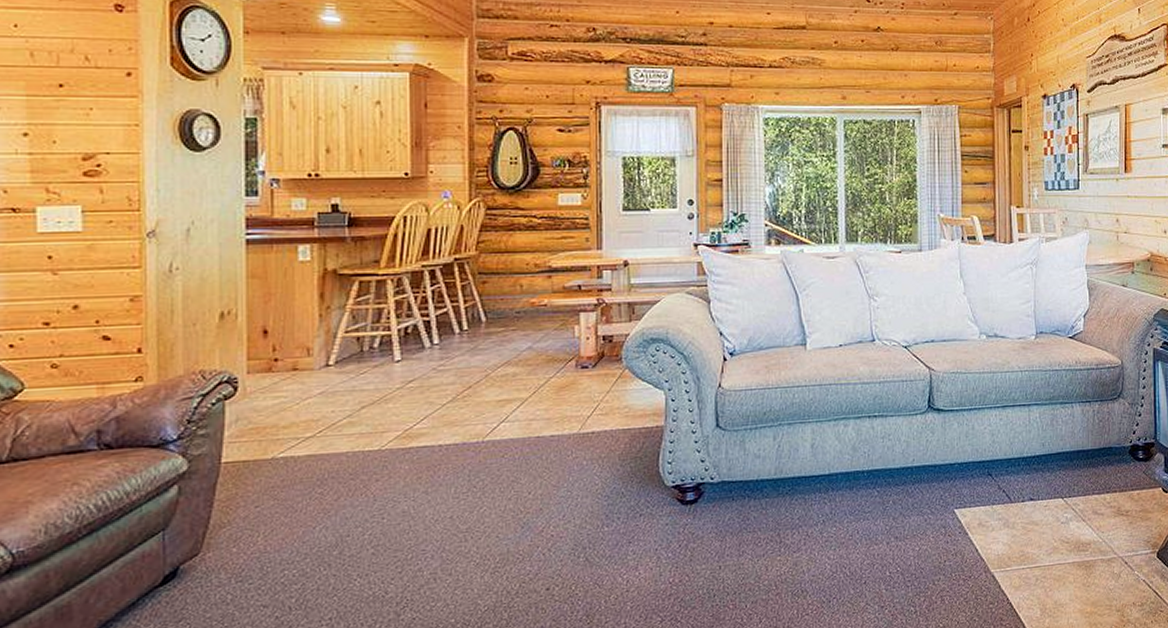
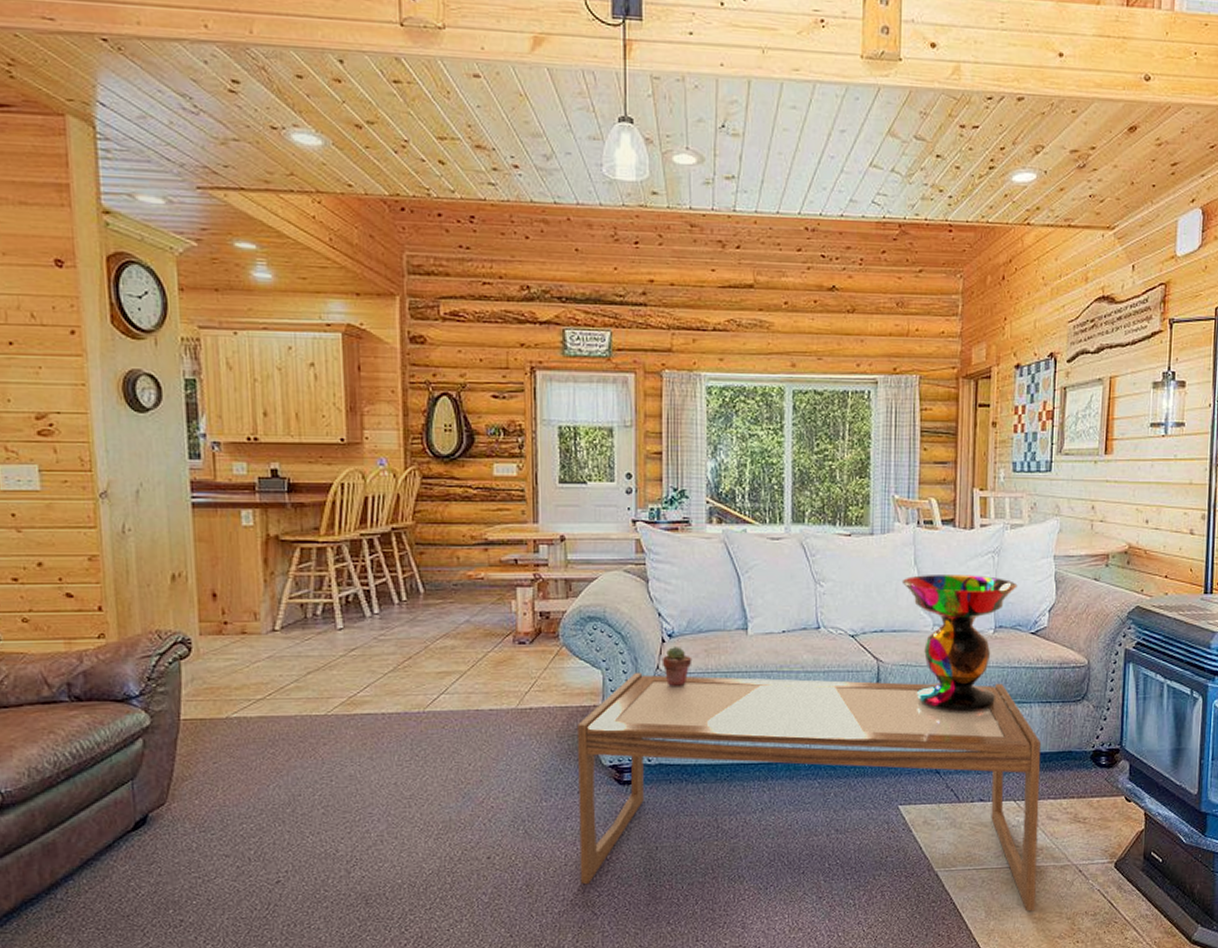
coffee table: none [639,385,1086,611] -> present [576,672,1041,912]
potted succulent: none [723,363,754,405] -> present [662,646,692,687]
decorative bowl: none [949,285,1055,414] -> present [901,575,1018,711]

